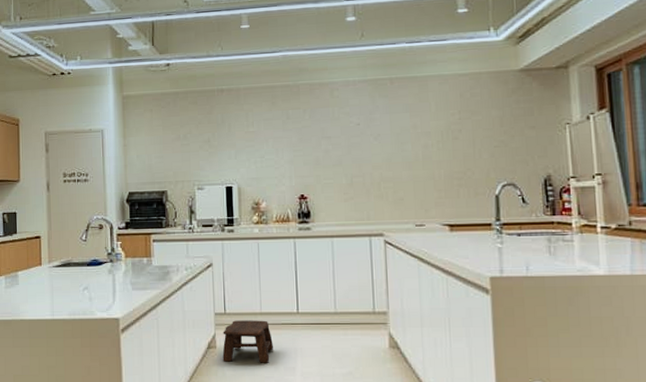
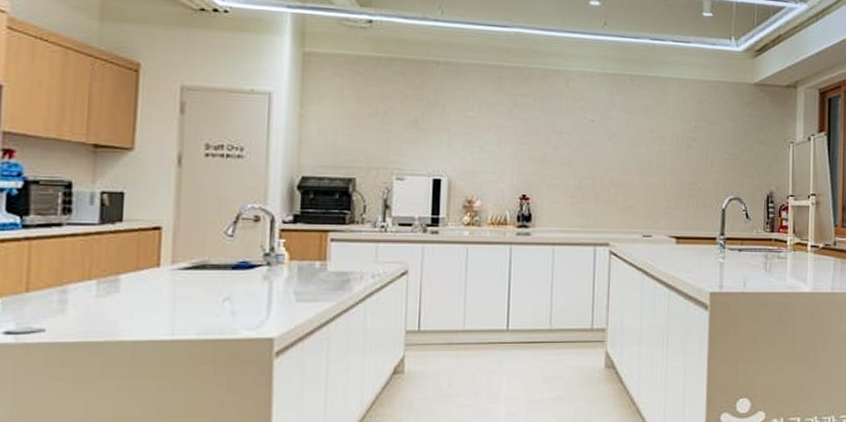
stool: present [222,320,273,363] -> none [411,339,475,389]

